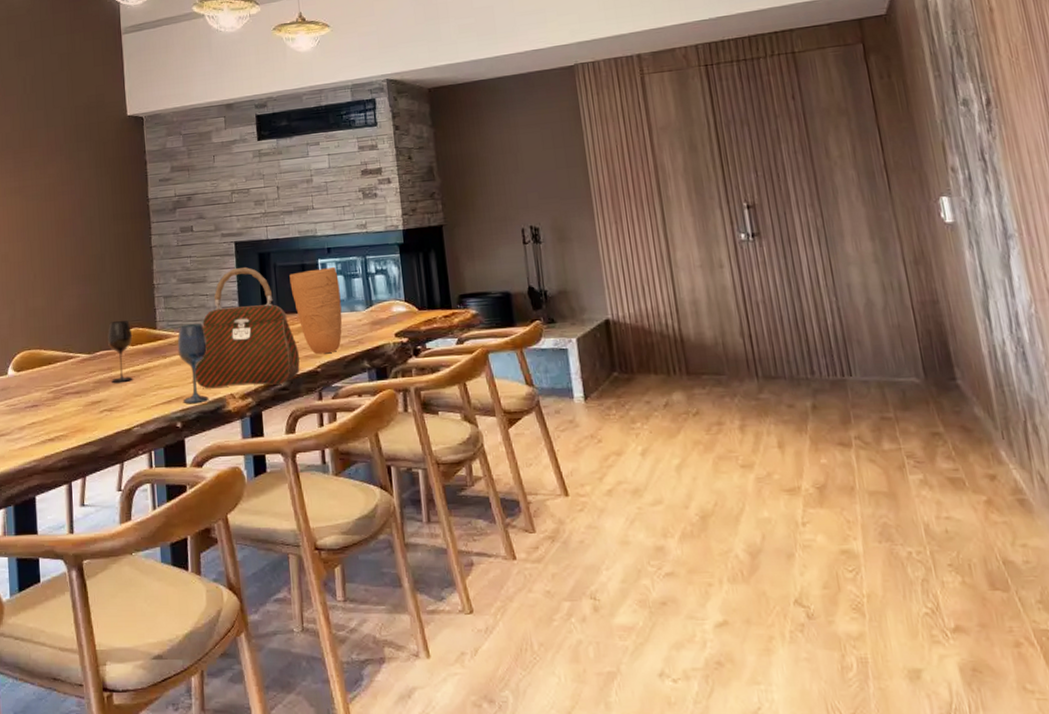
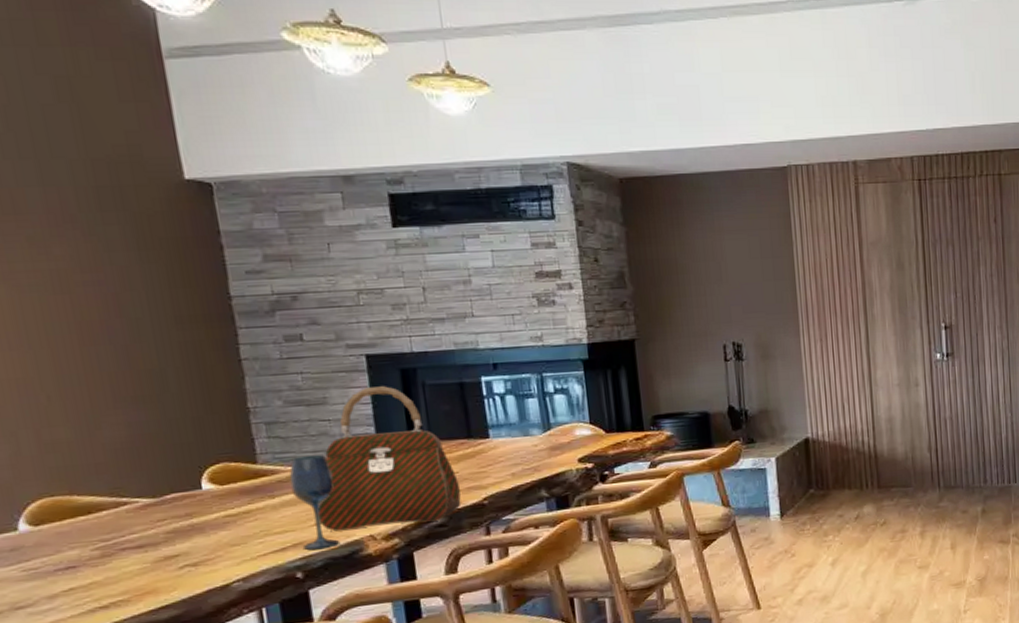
wine glass: present [107,320,133,383] -> none [180,453,227,532]
vase: present [289,266,342,355] -> none [444,385,514,486]

